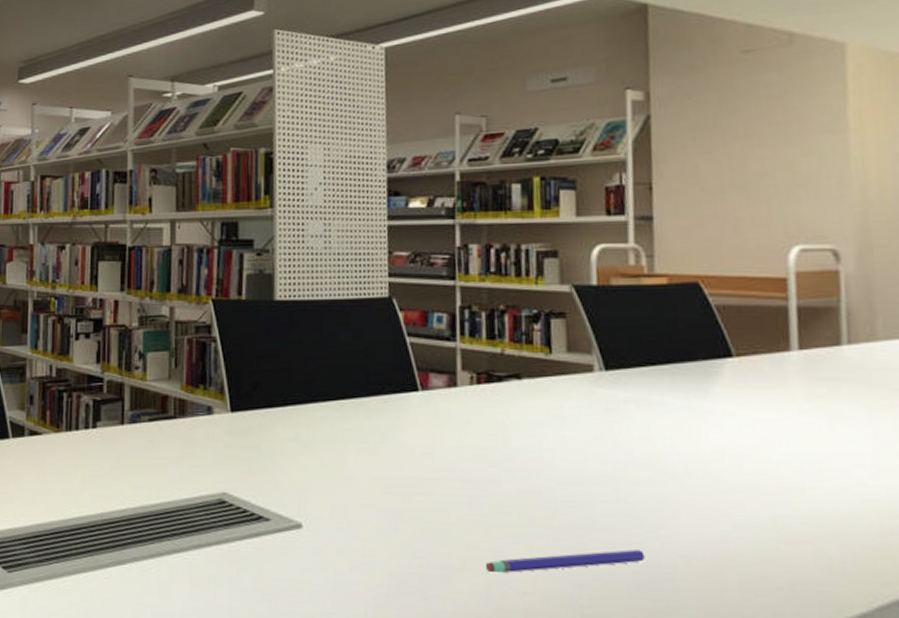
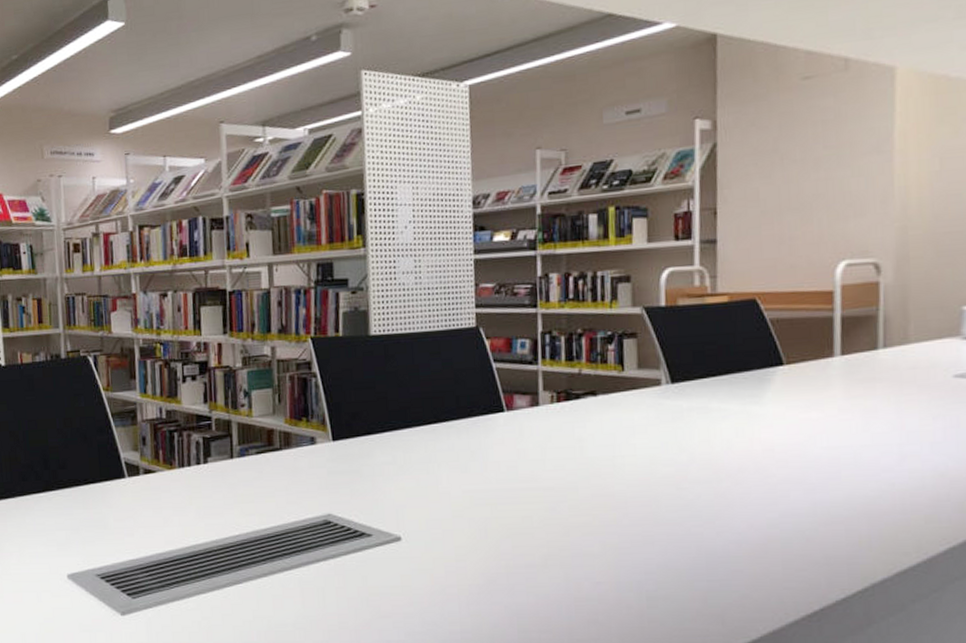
pen: present [485,549,645,573] -> none [564,539,703,568]

